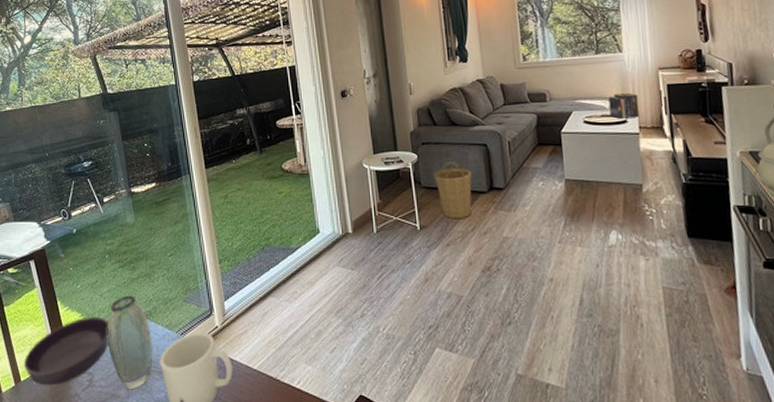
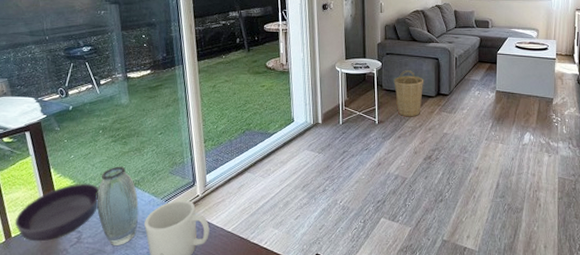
books: present [608,92,640,120] -> none [536,26,558,47]

